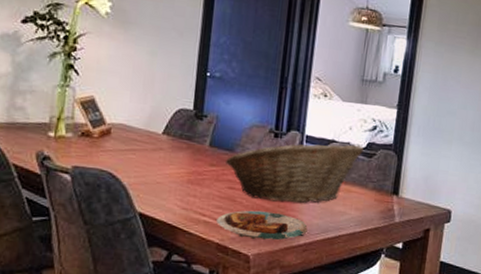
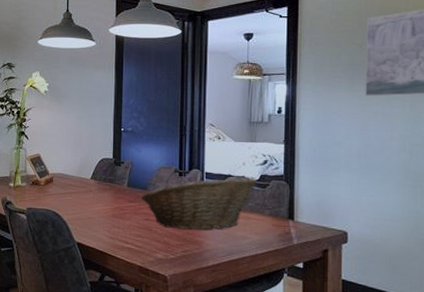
plate: present [215,210,308,240] -> none [137,237,214,263]

